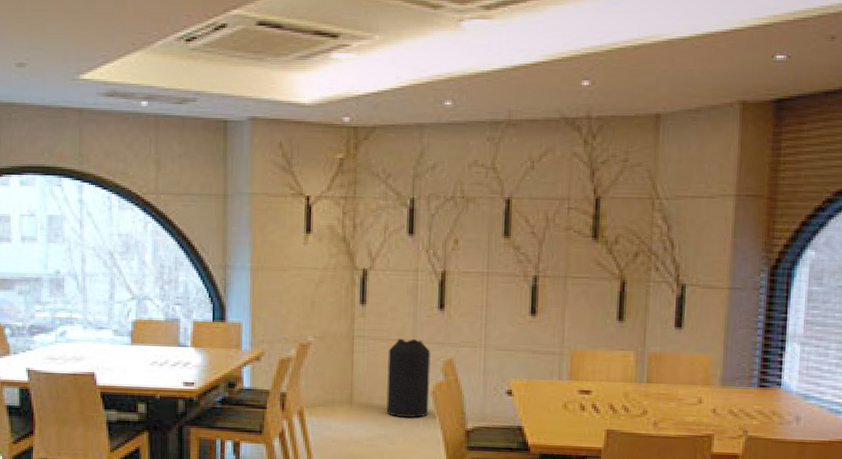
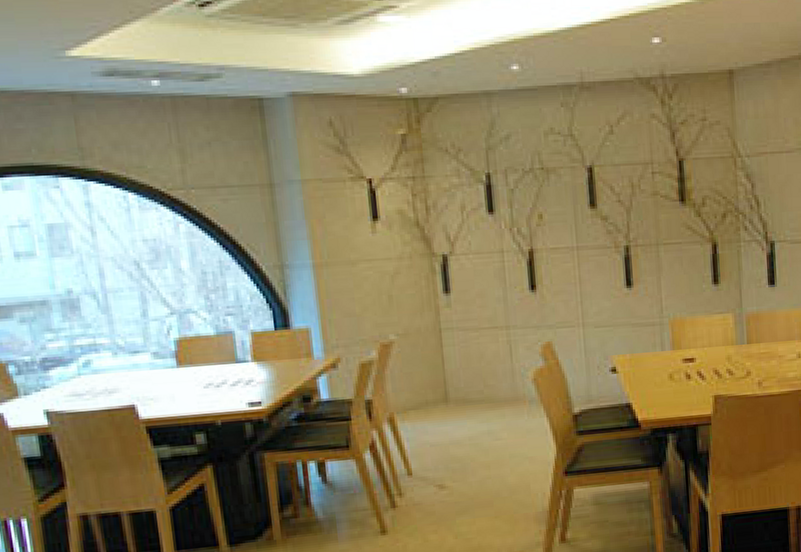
trash can: present [386,339,431,418] -> none [481,325,532,410]

